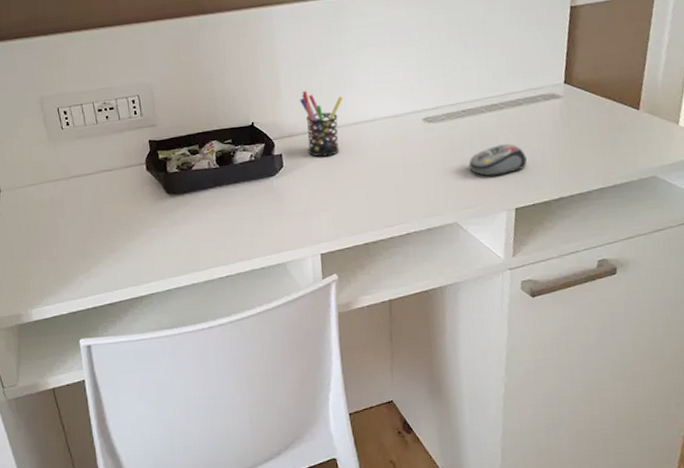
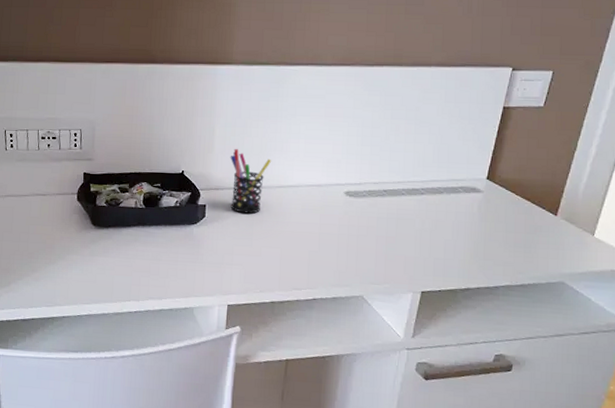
computer mouse: present [469,144,527,176] -> none [383,228,439,258]

